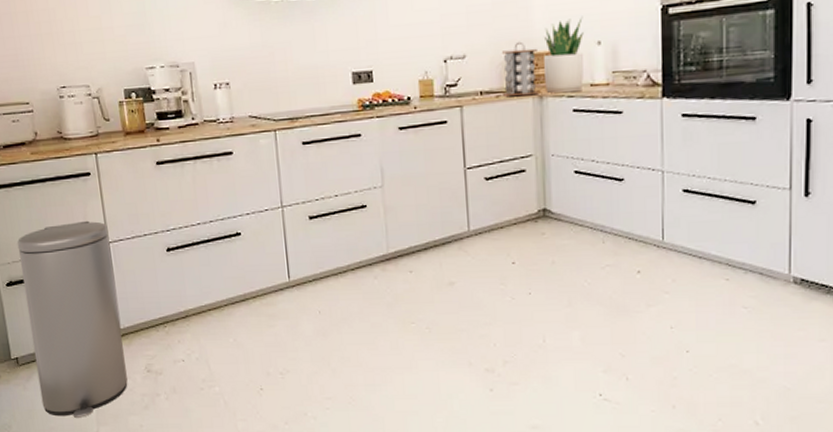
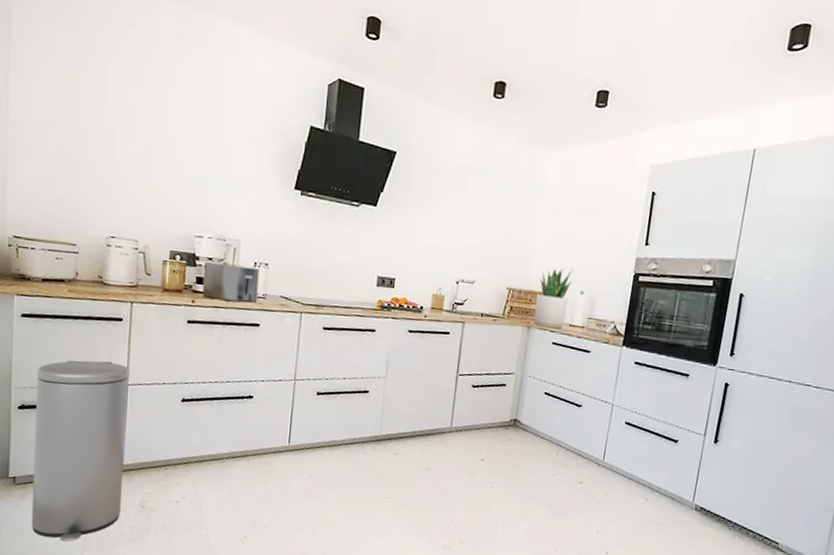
toaster: none [162,89,226,134] -> present [202,261,261,304]
spice rack: present [502,41,539,97] -> none [499,278,533,325]

